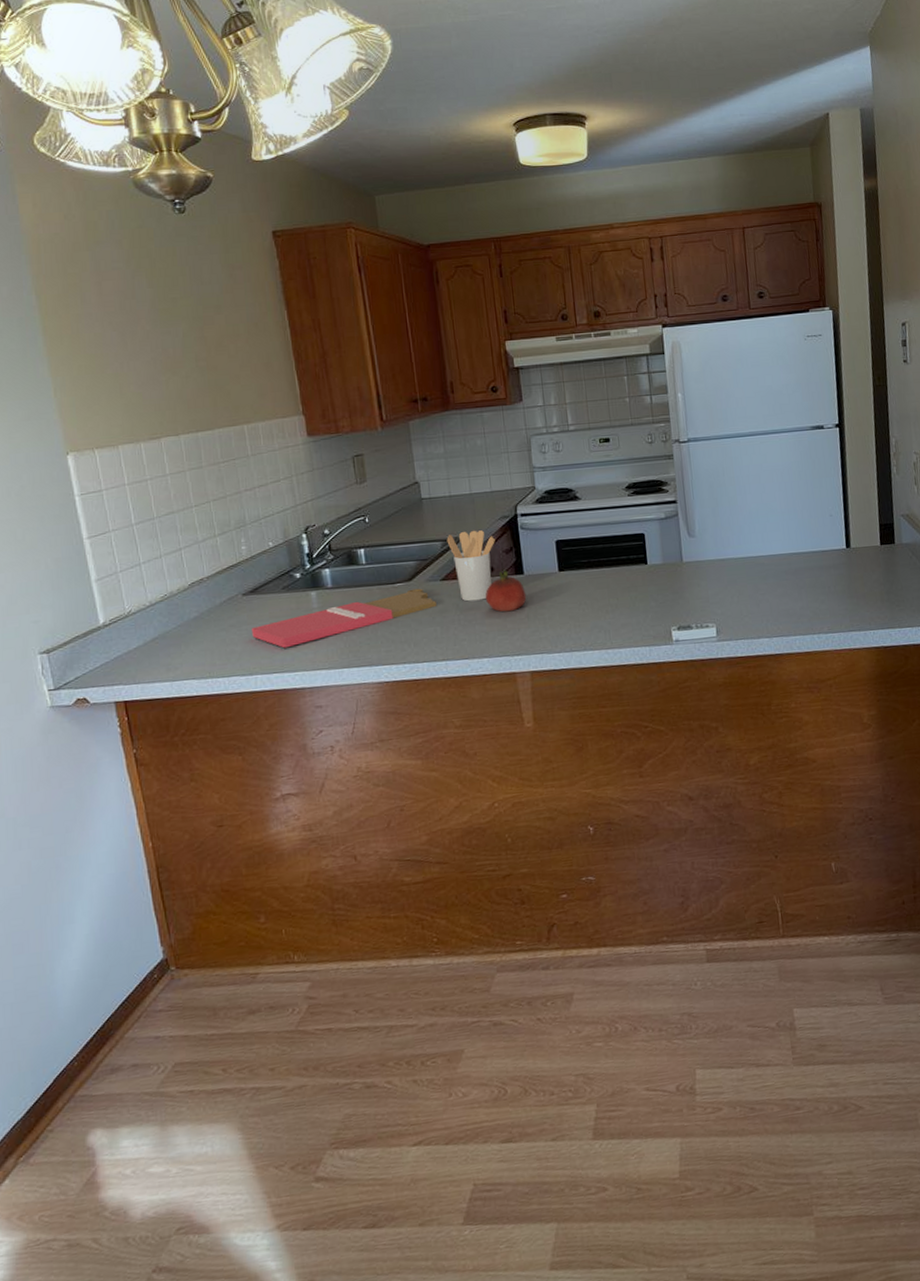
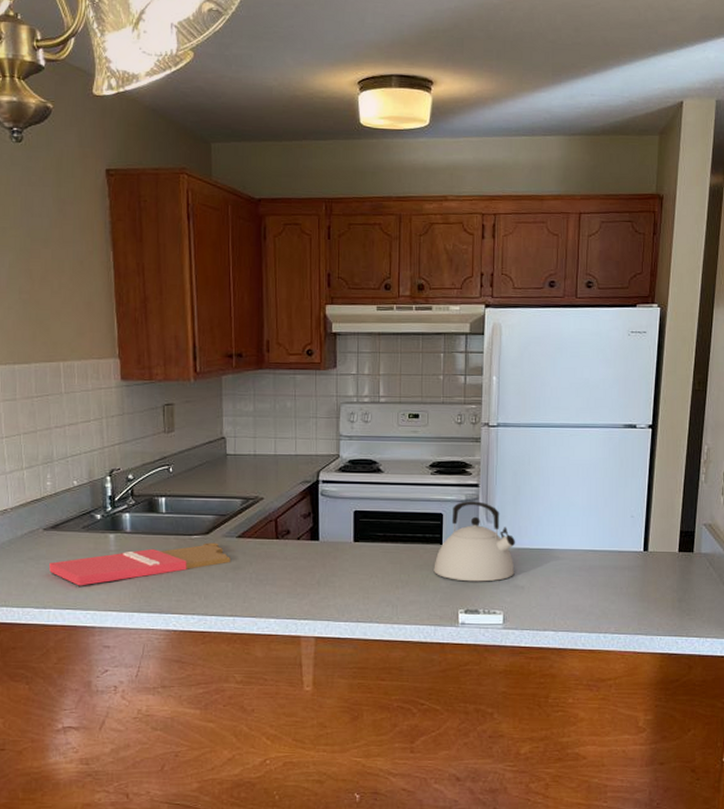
utensil holder: present [446,530,495,602] -> none [247,491,294,561]
fruit: present [485,569,527,612] -> none [278,534,319,576]
kettle: none [641,517,723,599] -> present [434,501,516,582]

